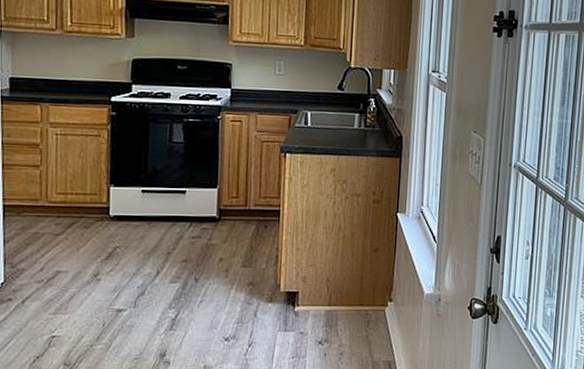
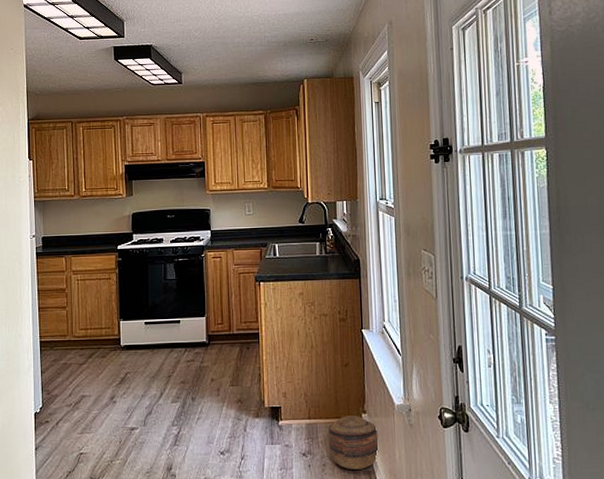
basket: none [348,303,403,359] -> present [328,415,379,469]

